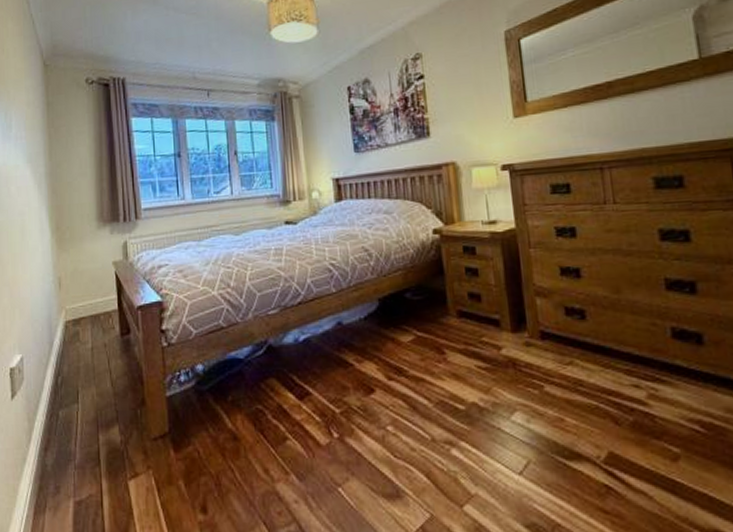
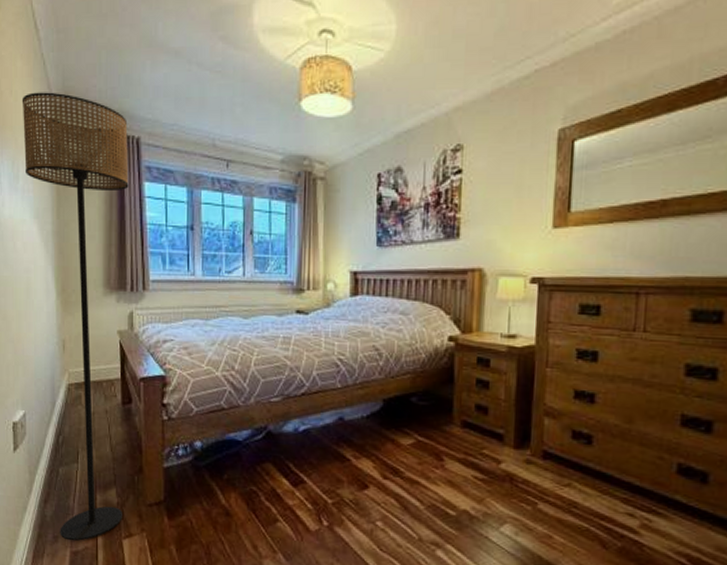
floor lamp: none [13,47,127,490] -> present [21,92,129,542]

